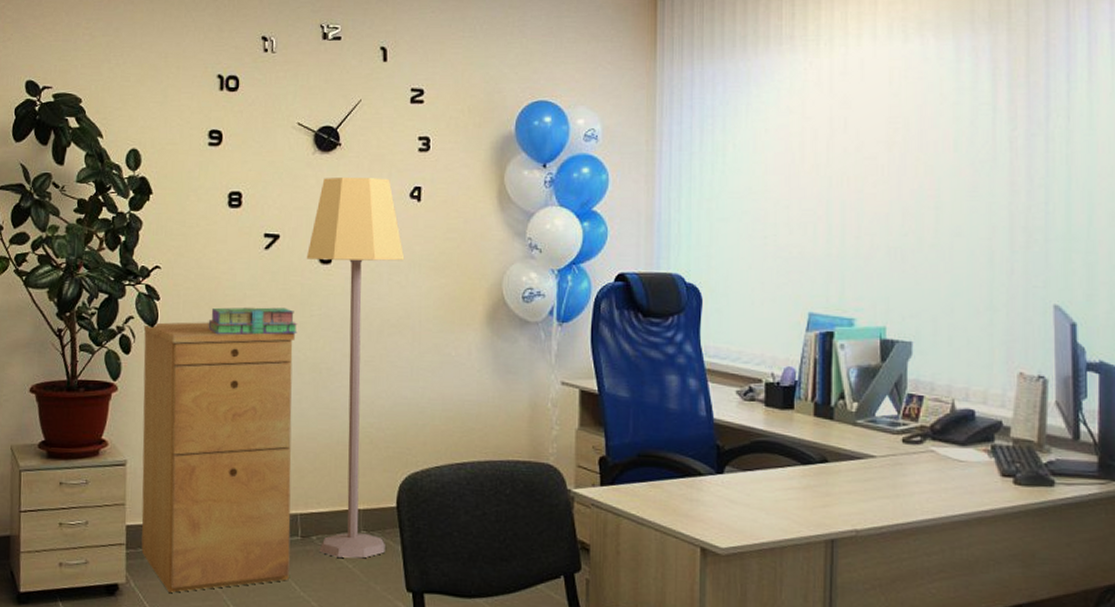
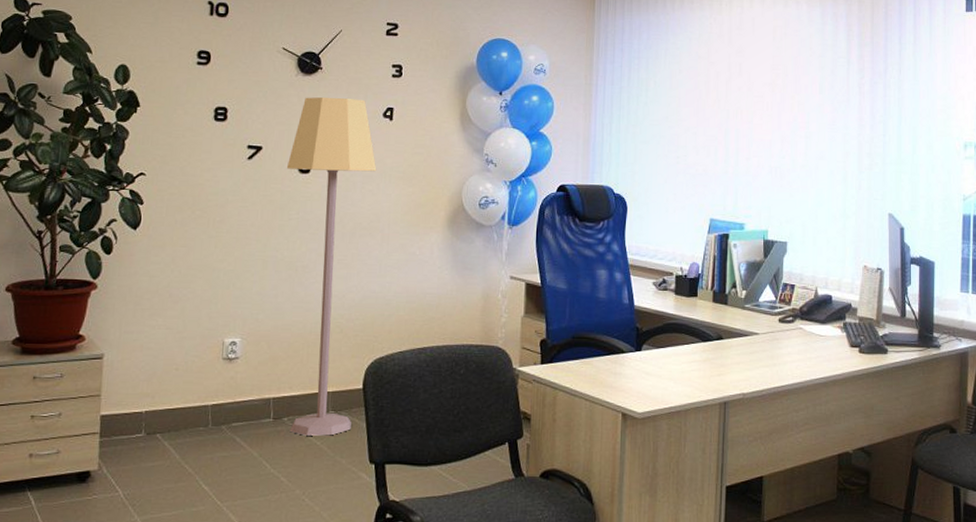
filing cabinet: present [141,322,295,593] -> none [115,224,274,476]
stack of books: present [208,307,298,335] -> none [190,211,277,237]

